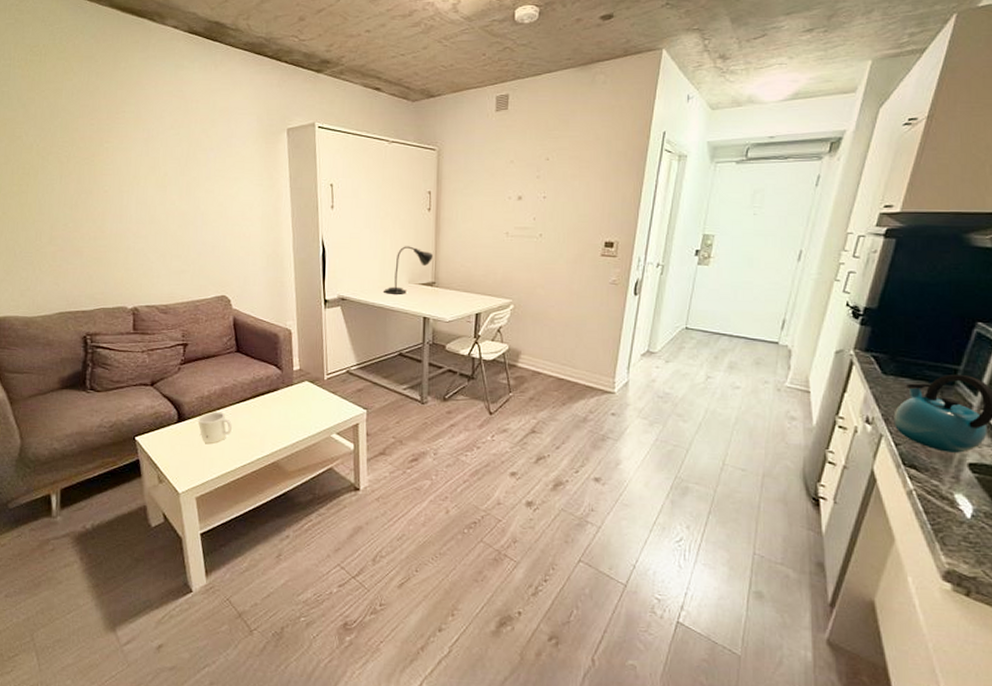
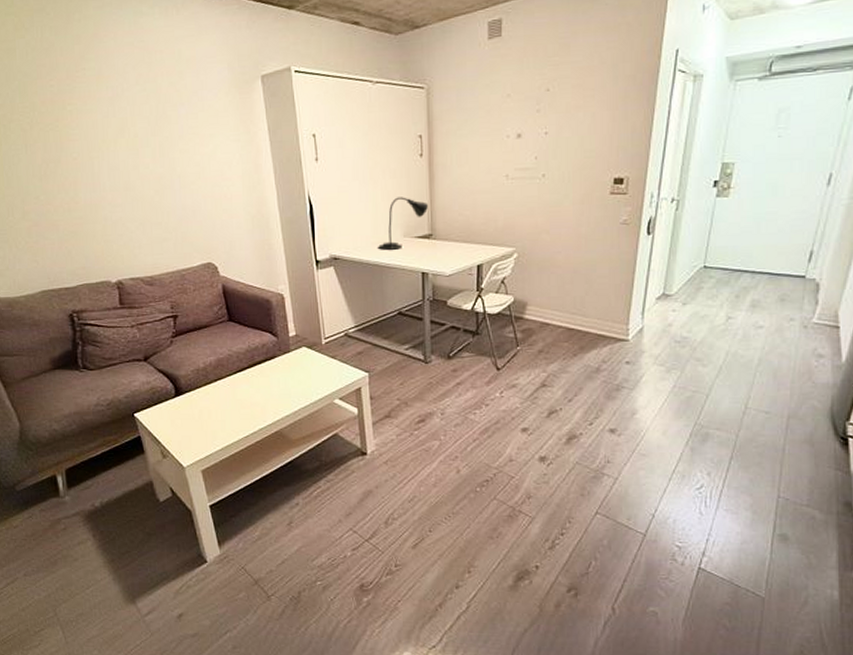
mug: present [198,411,232,444] -> none [195,383,231,416]

